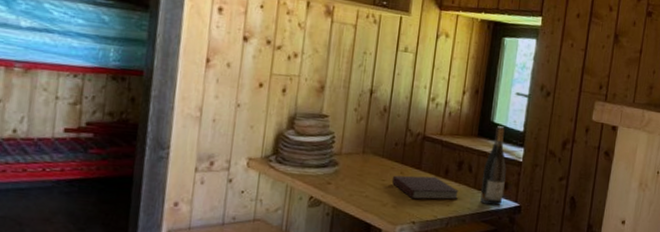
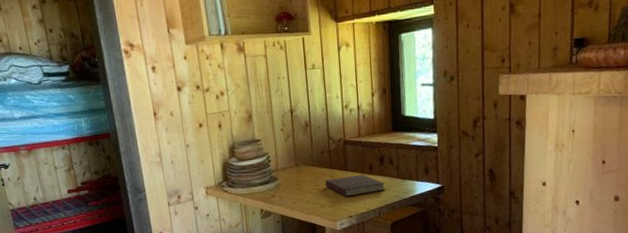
wine bottle: present [480,126,507,206] -> none [403,118,426,191]

